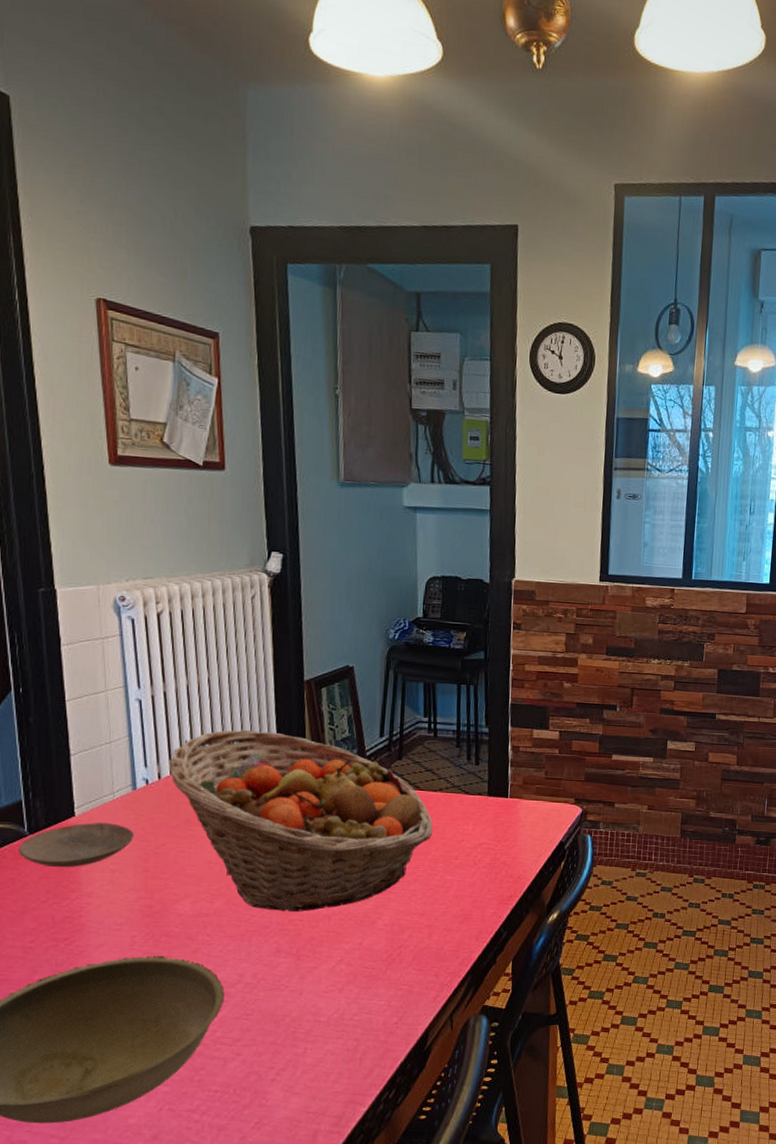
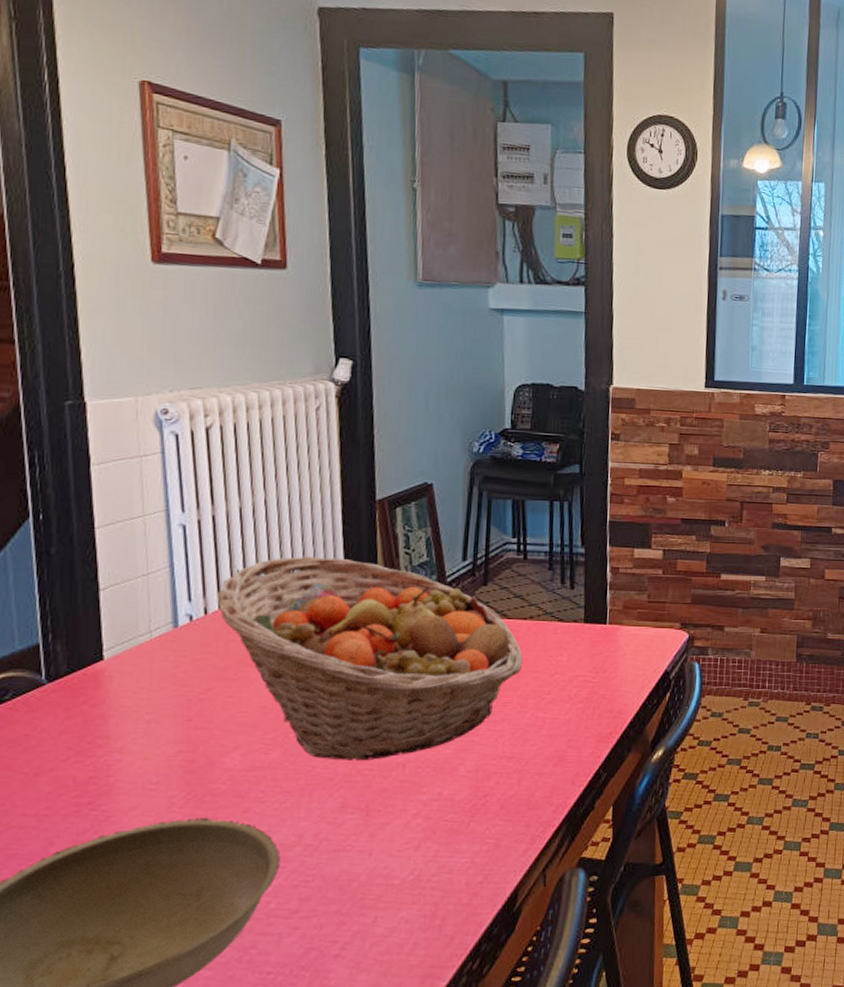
plate: present [18,822,134,868] -> none [33,667,175,720]

